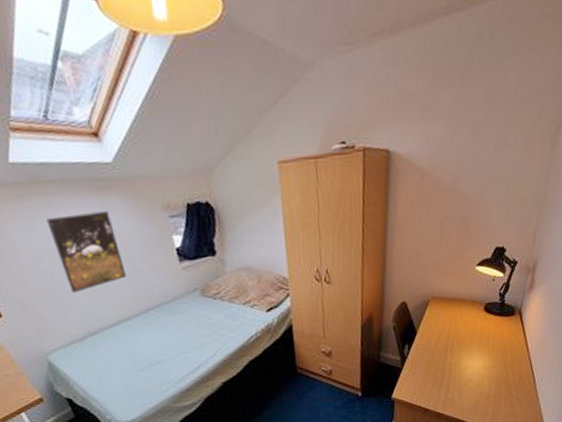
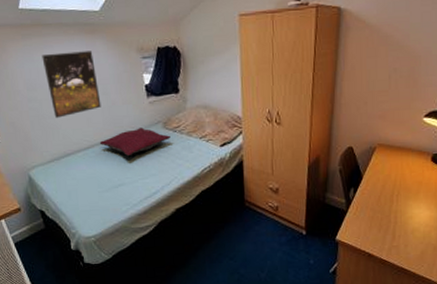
pillow: none [128,297,211,331] -> present [99,127,171,157]

